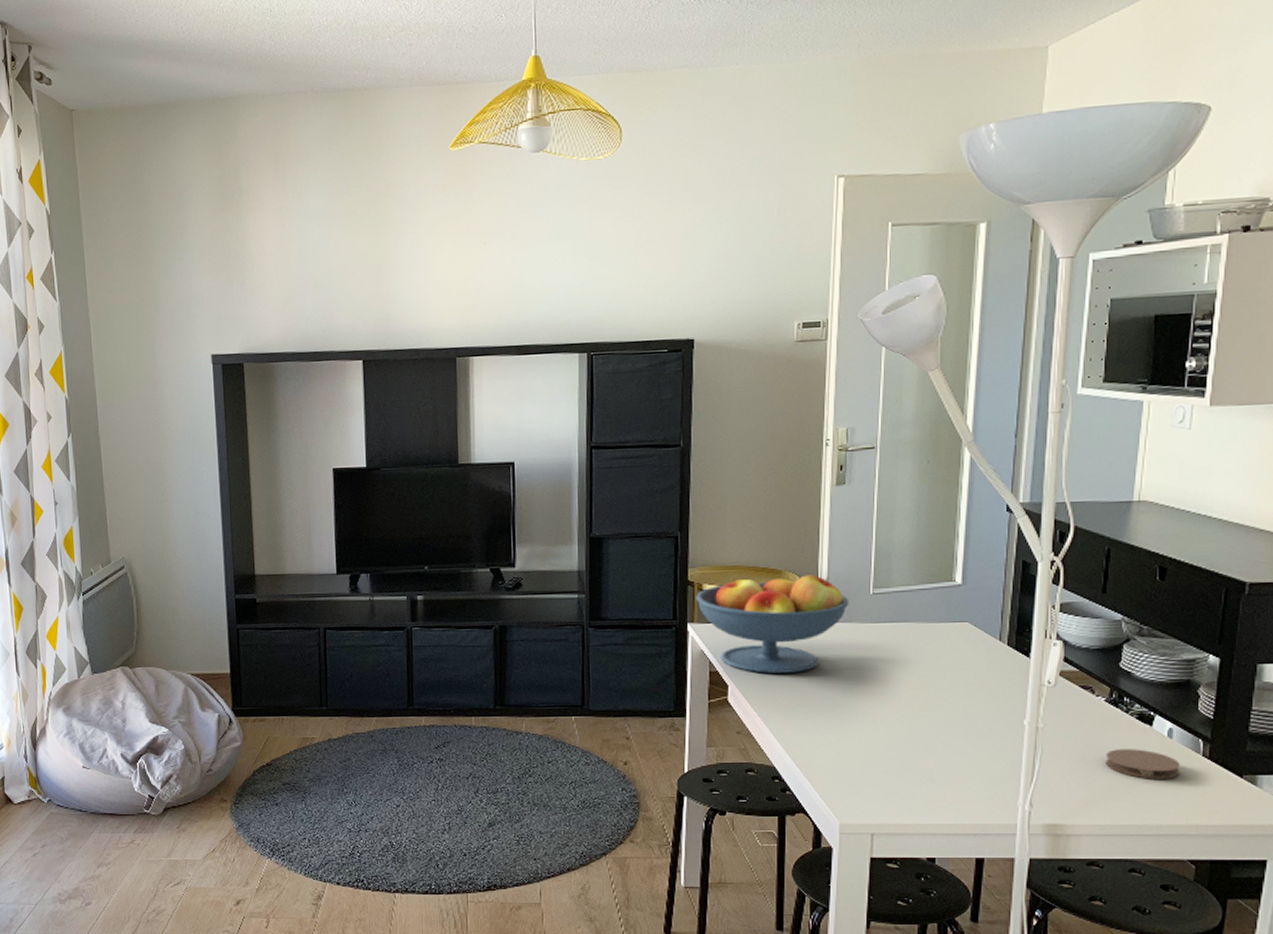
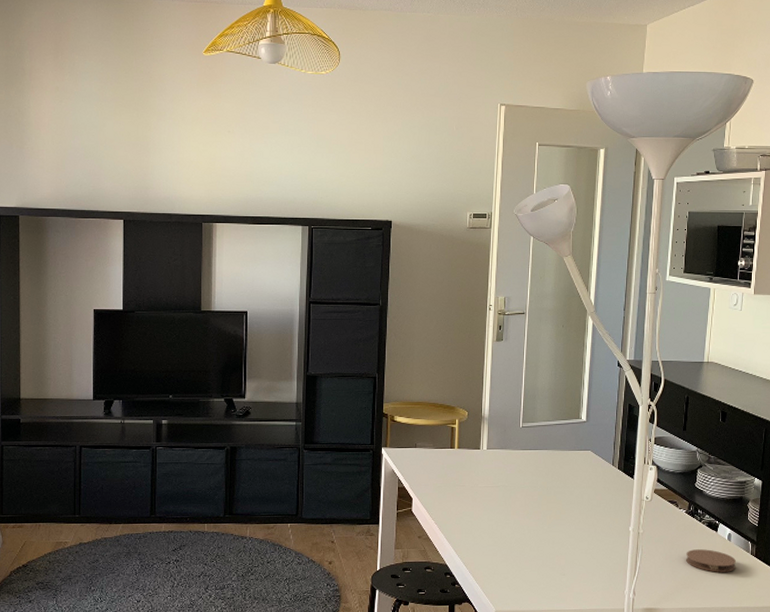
fruit bowl: present [696,574,849,673] -> none [389,411,505,489]

